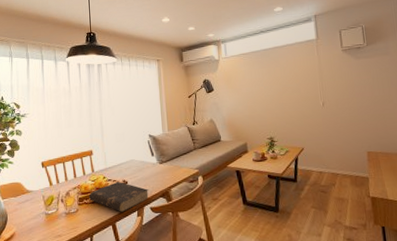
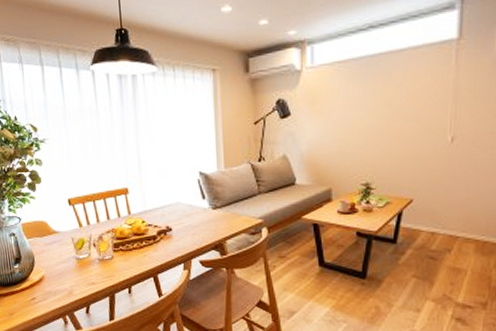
book: present [89,181,149,212] -> none [125,227,198,263]

